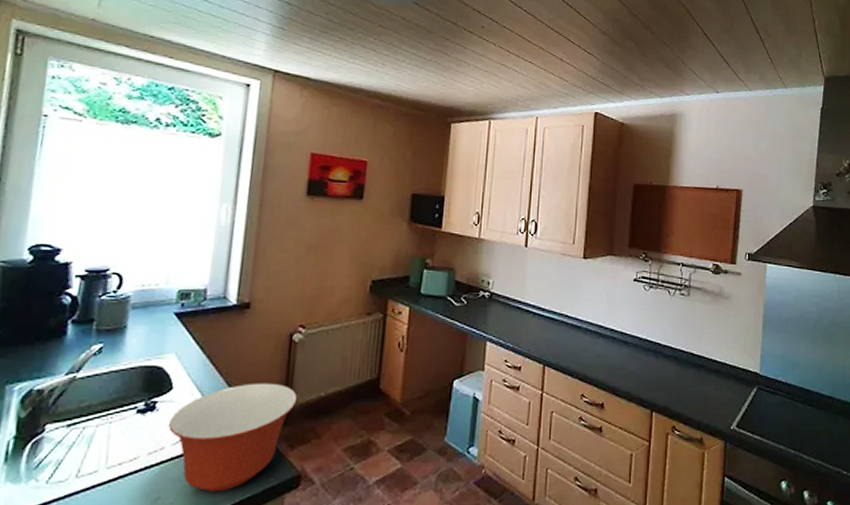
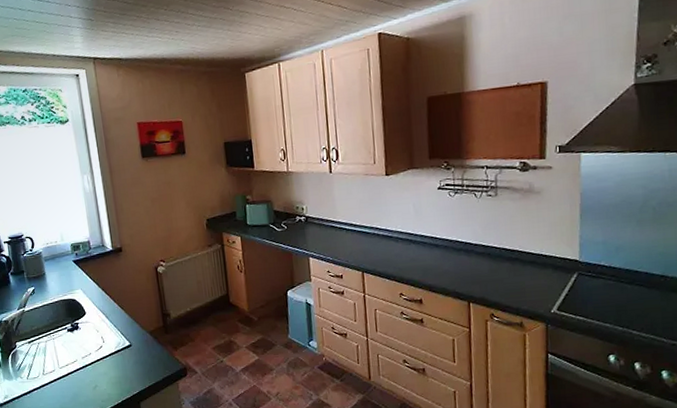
mixing bowl: present [168,383,298,492] -> none [89,304,172,381]

